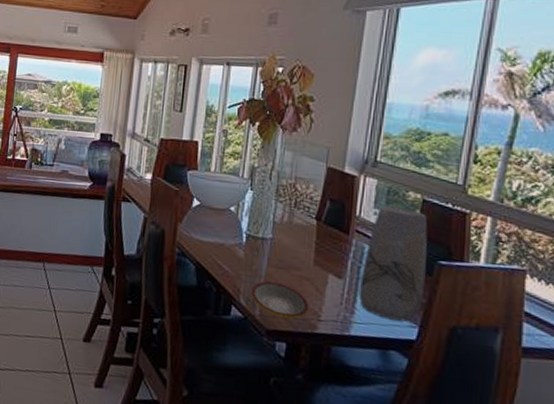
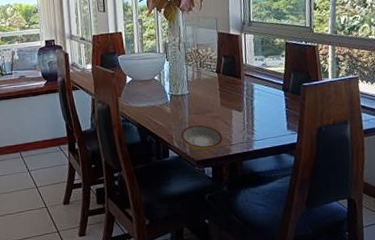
vase: present [358,206,428,322] -> none [253,51,297,133]

